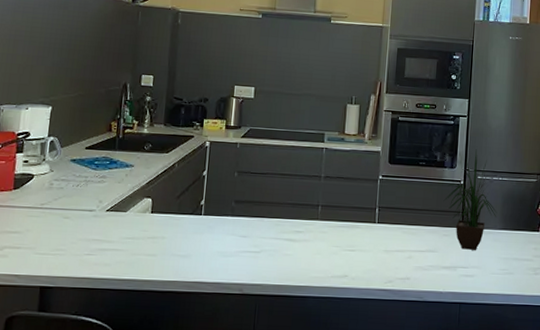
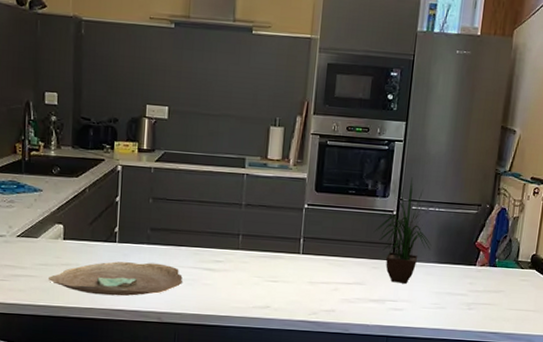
decorative bowl: none [133,234,264,269] -> present [47,261,183,296]

